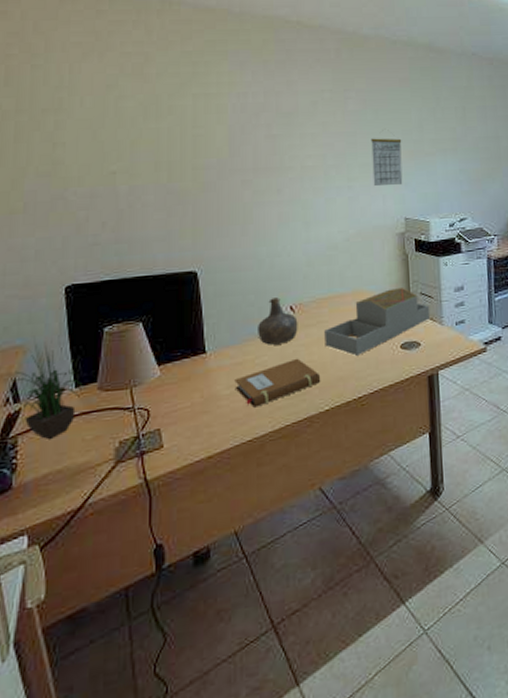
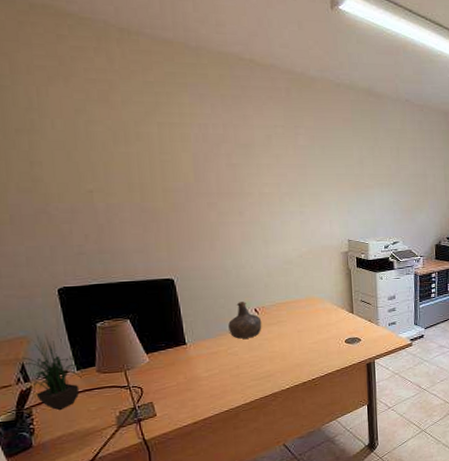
notebook: present [235,358,321,408] -> none [212,349,282,386]
architectural model: present [324,288,431,356] -> none [284,296,369,348]
calendar: present [371,130,403,187] -> none [319,164,346,213]

